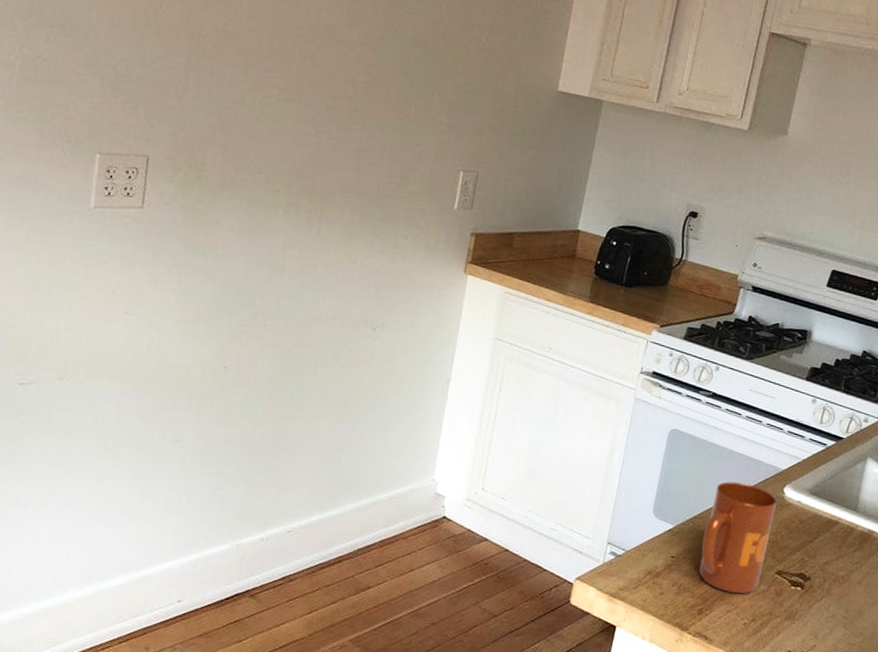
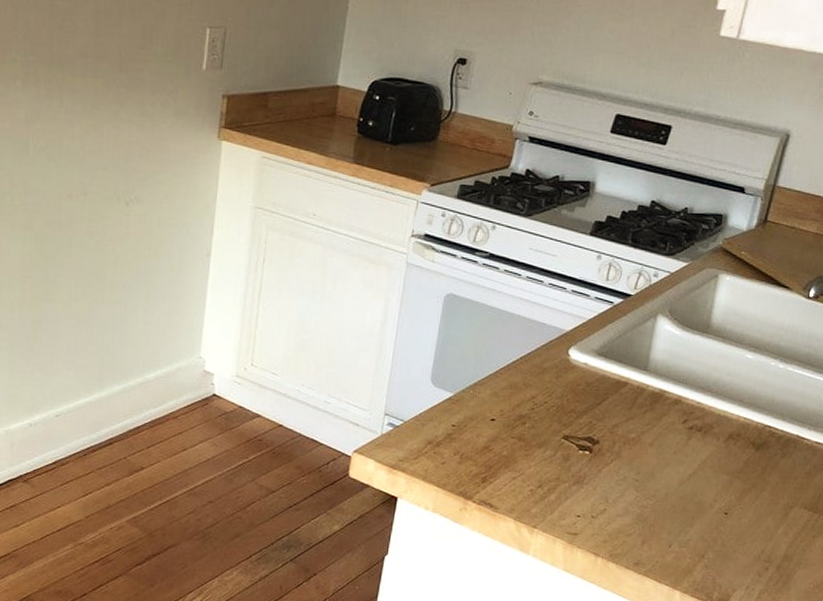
mug: present [698,481,777,594] -> none [481,346,561,461]

